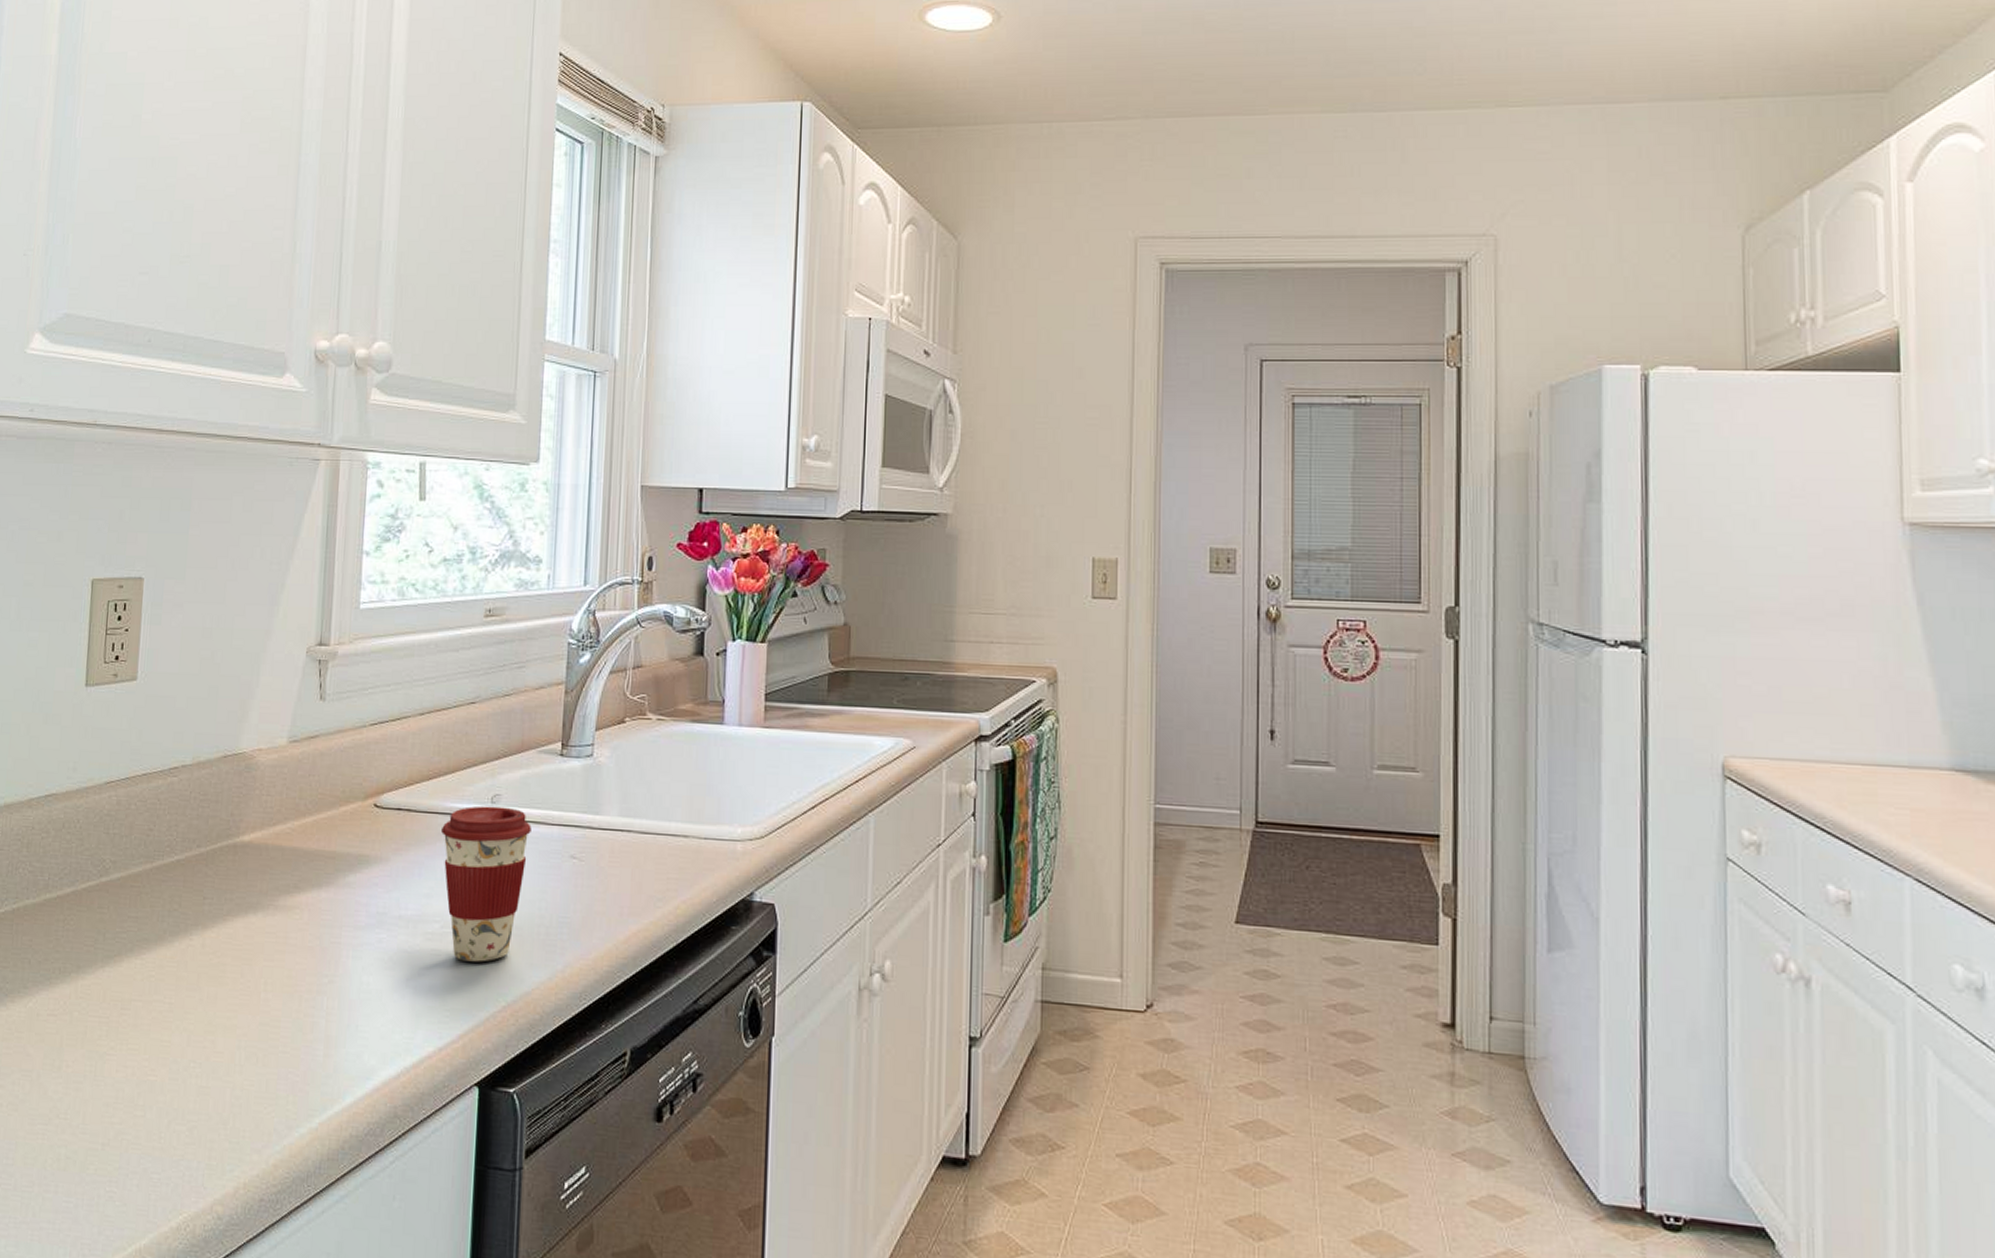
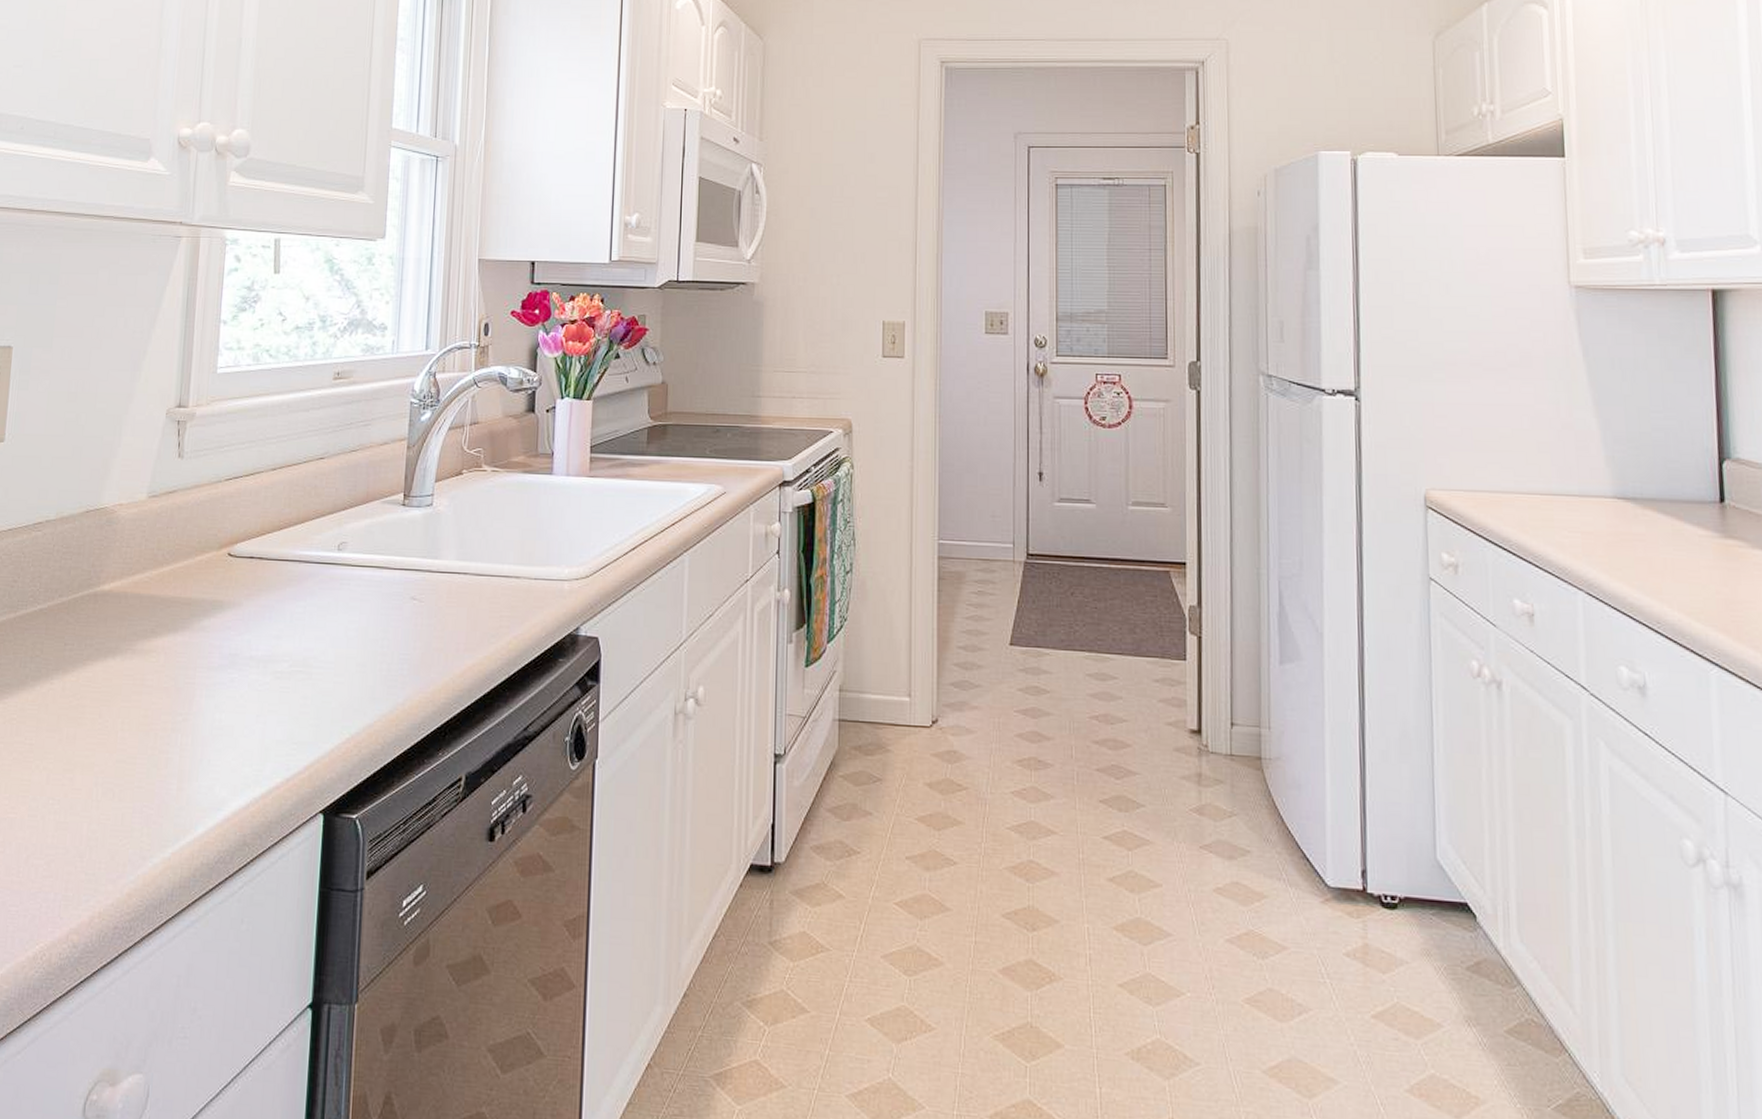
coffee cup: present [441,805,531,962] -> none [291,553,375,698]

